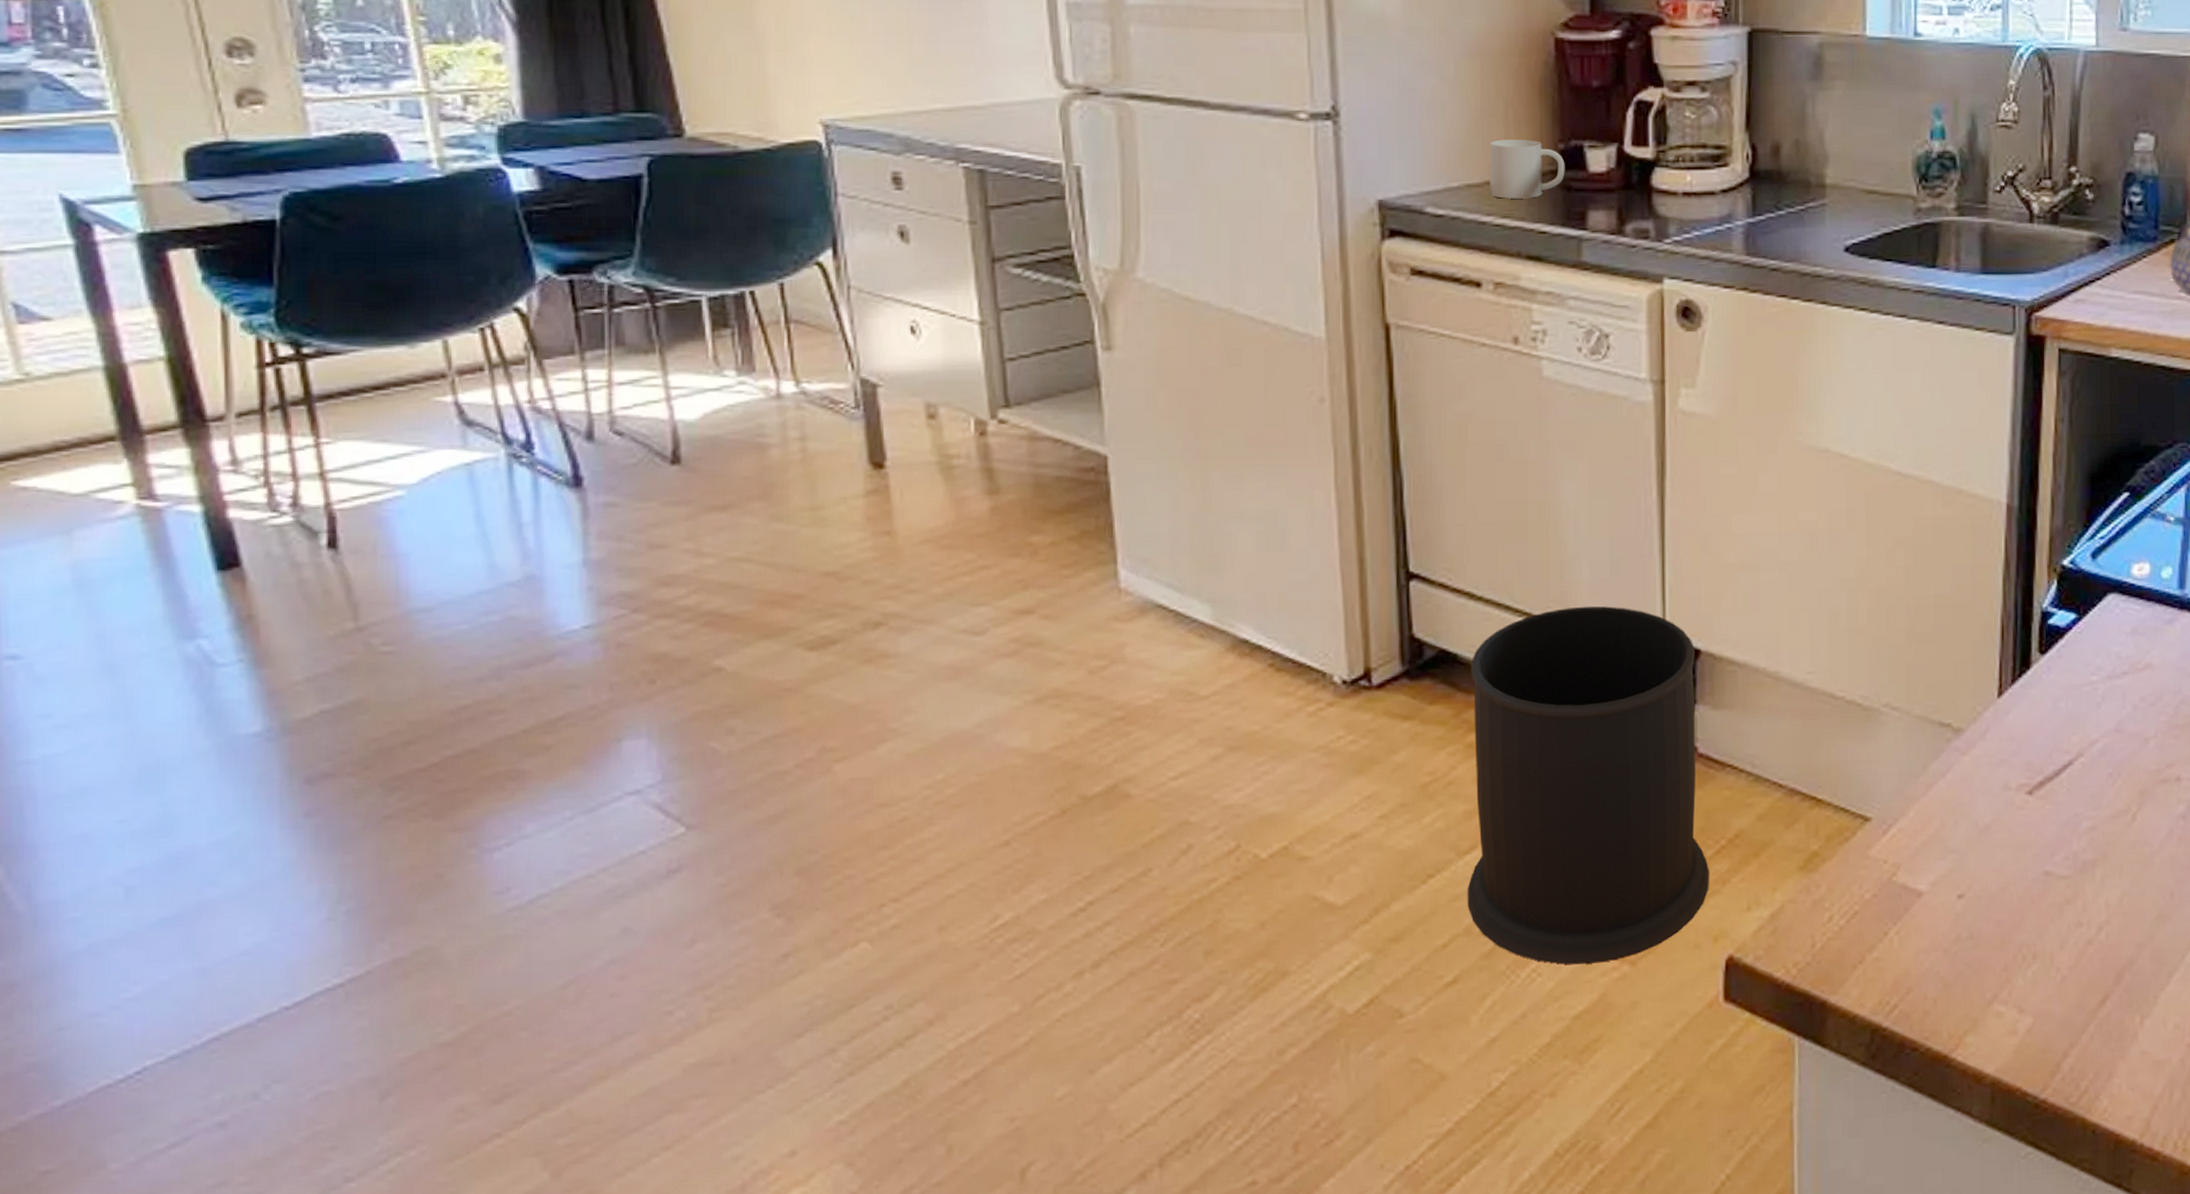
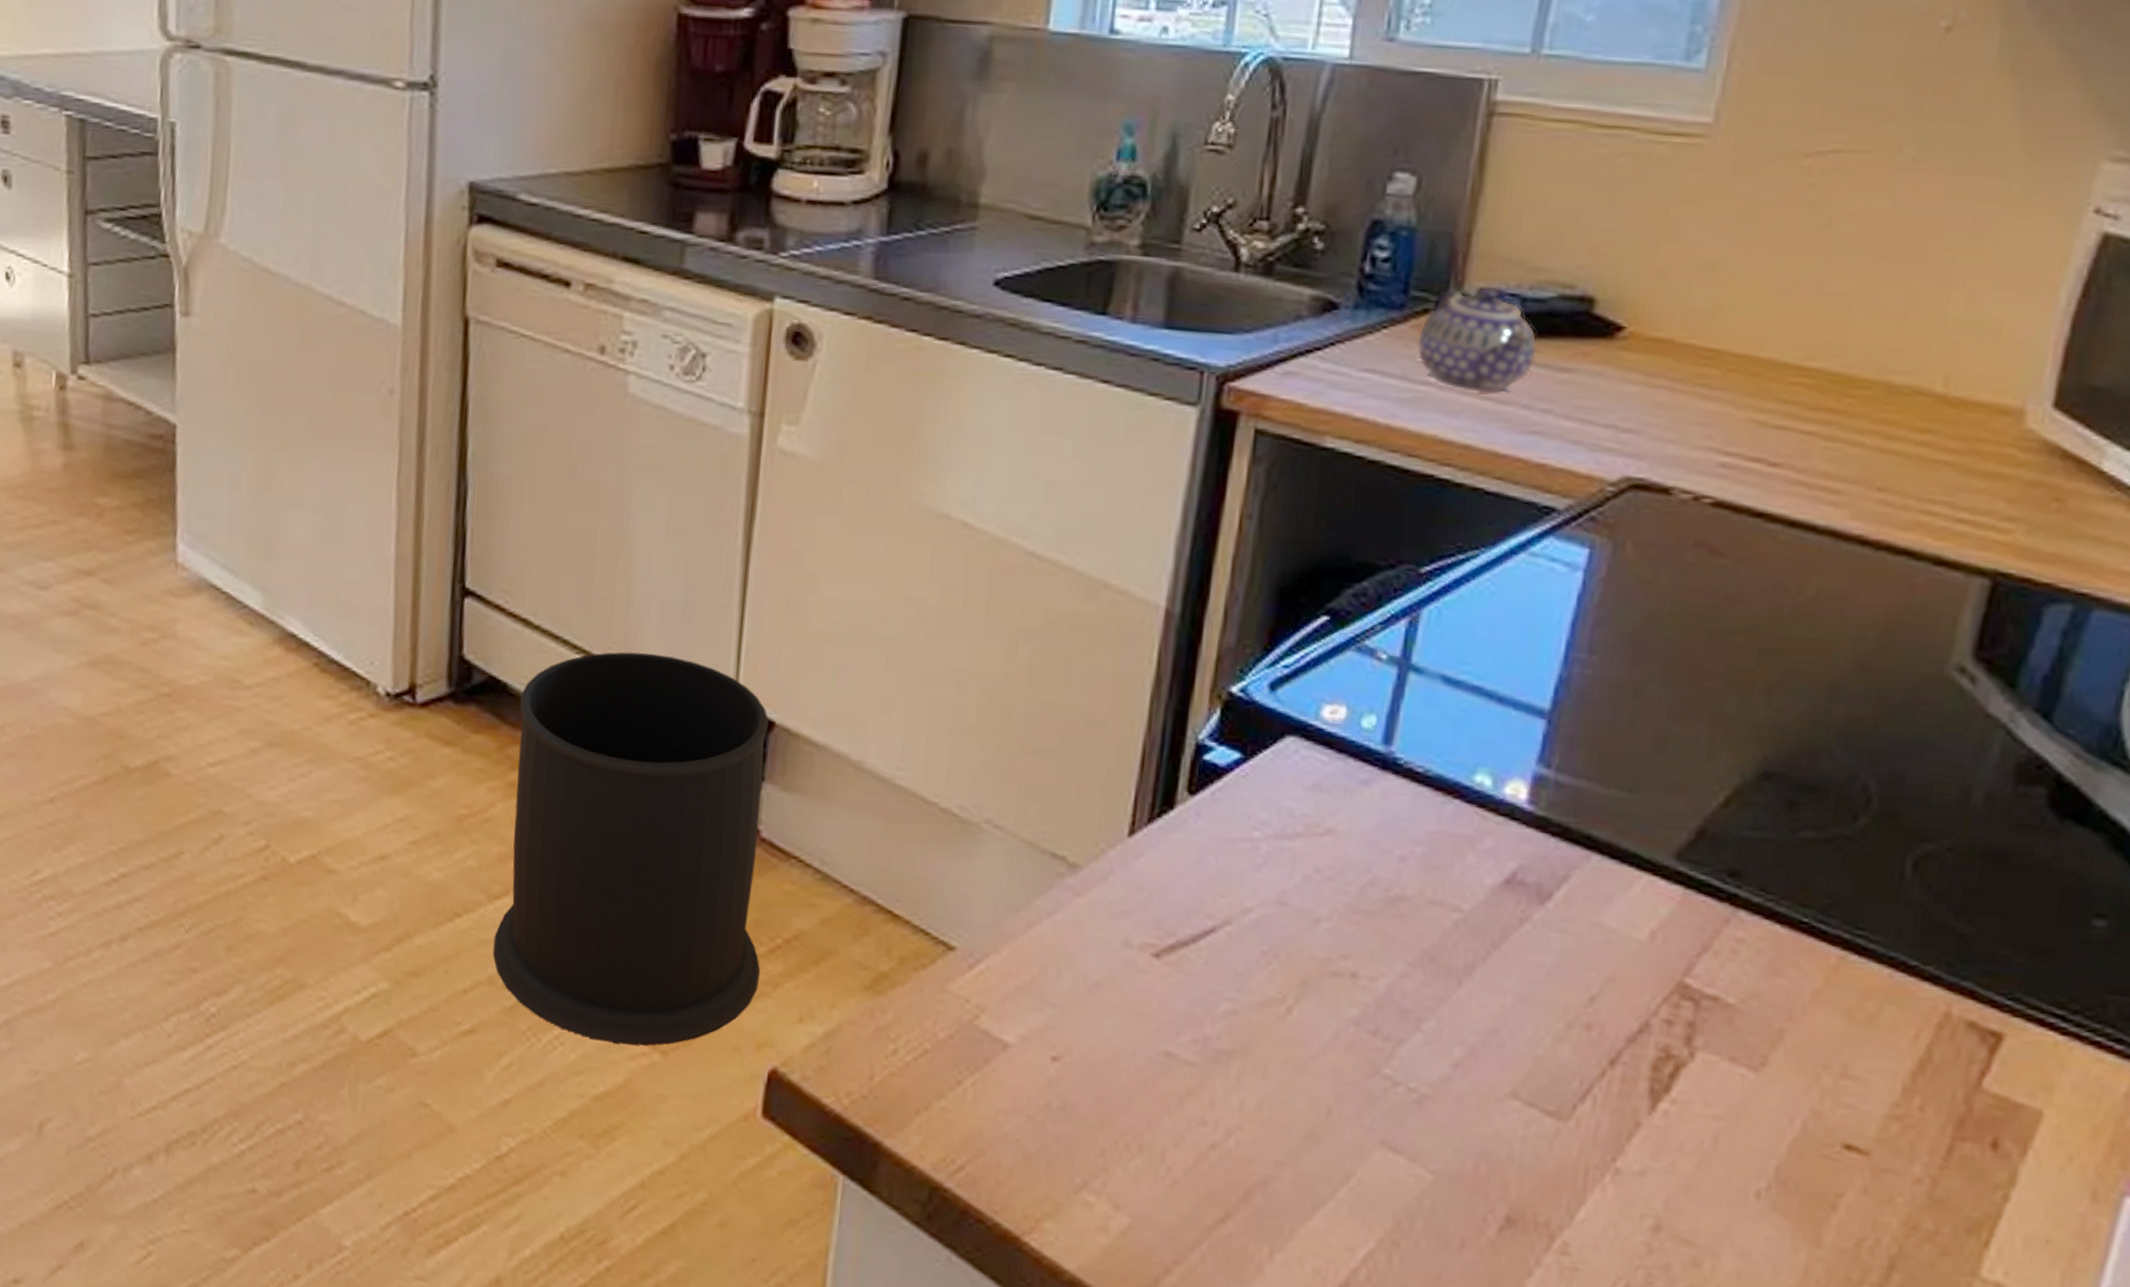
mug: present [1489,139,1565,199] -> none [589,124,676,193]

